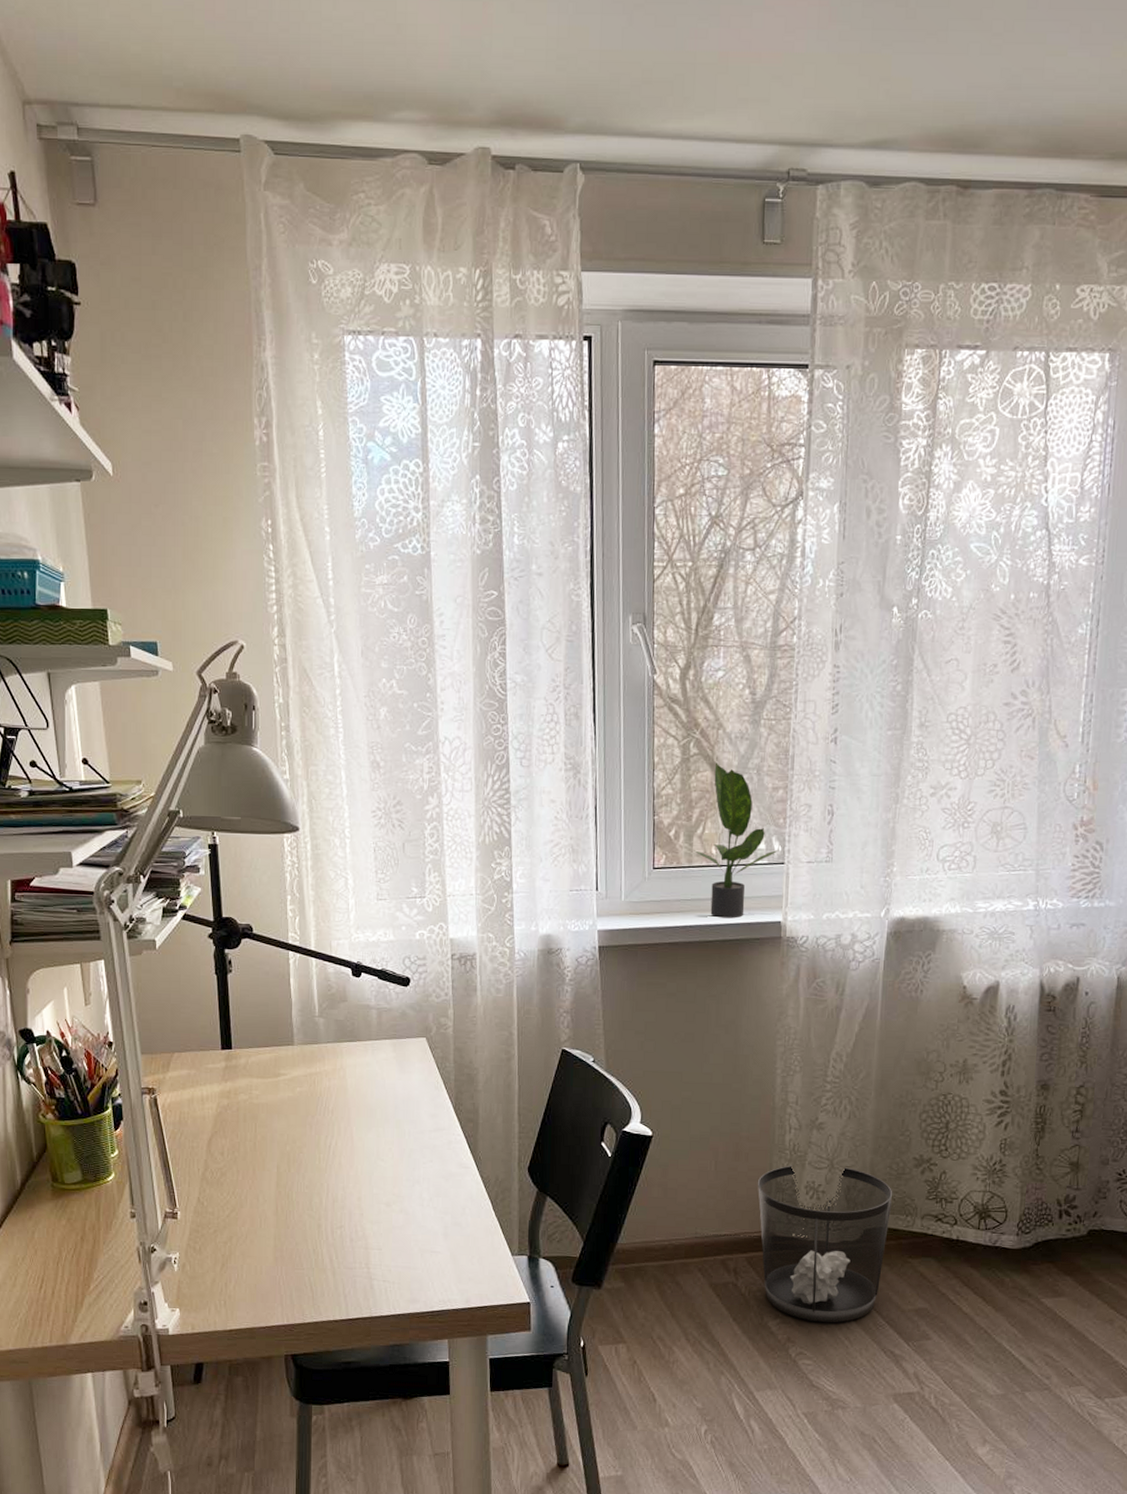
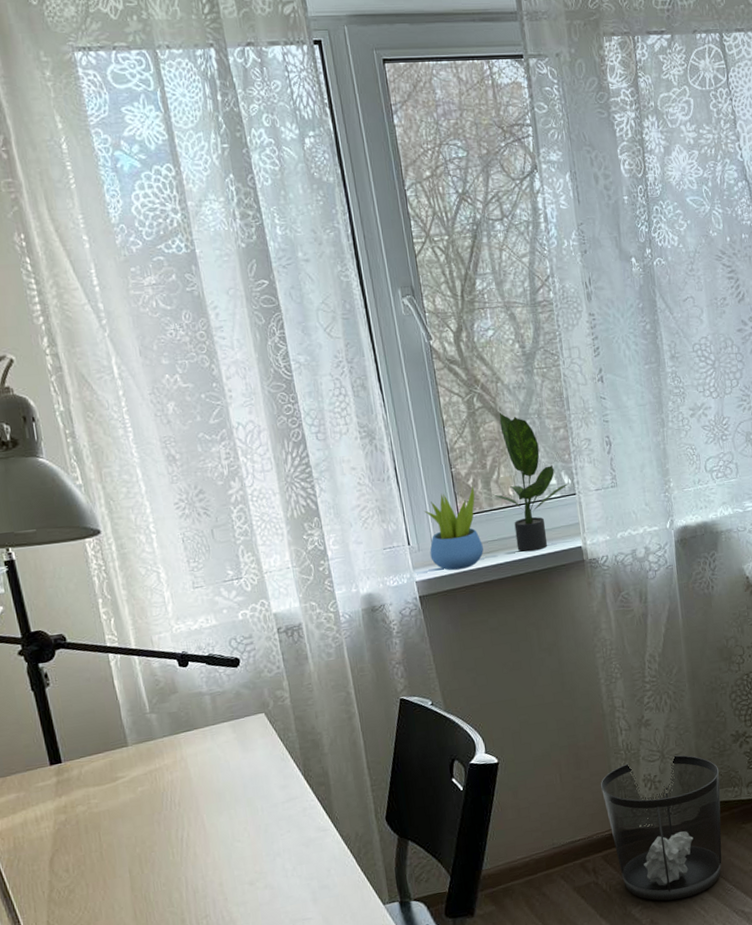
succulent plant: none [617,837,674,926] -> present [423,485,484,571]

